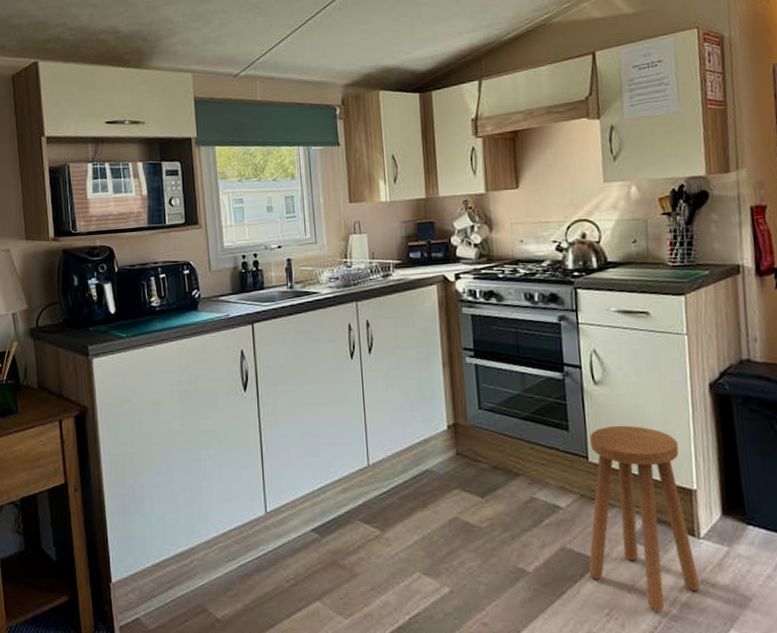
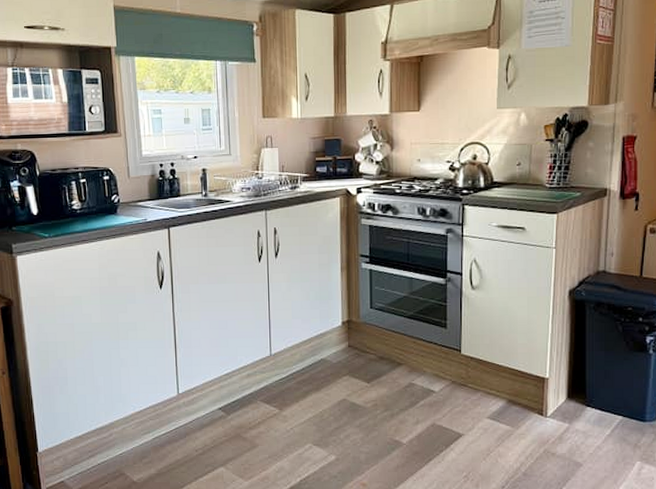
stool: present [588,425,700,612] -> none [453,324,542,475]

